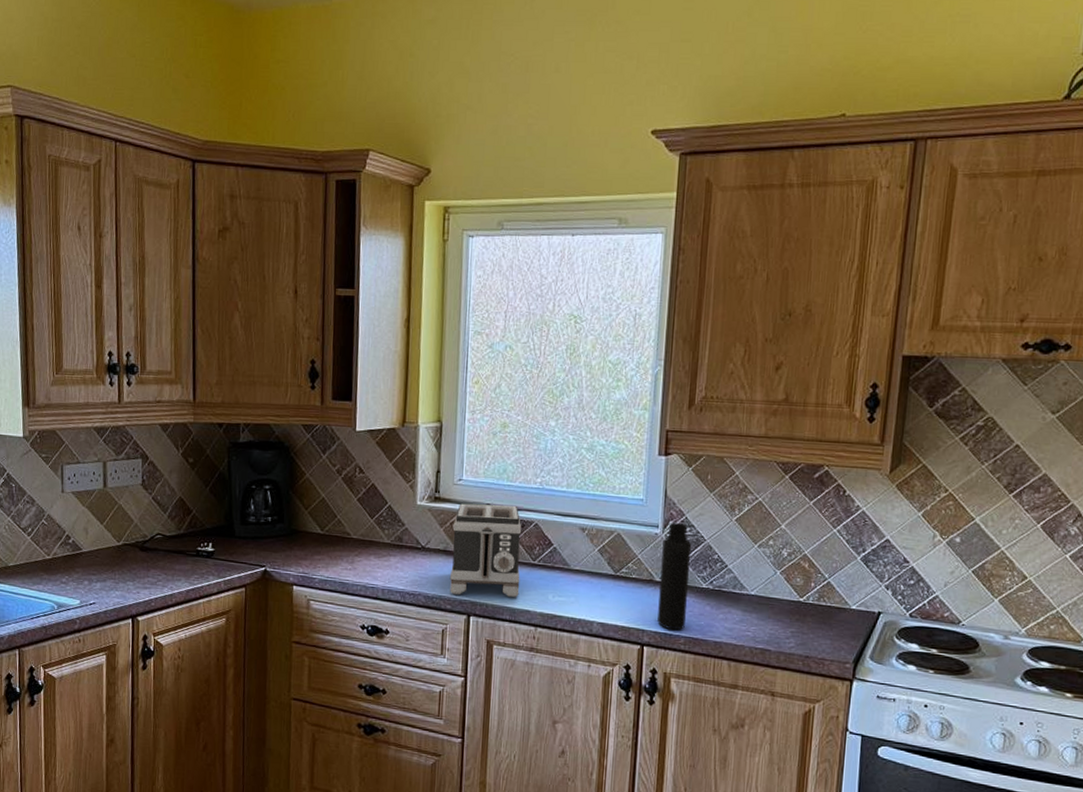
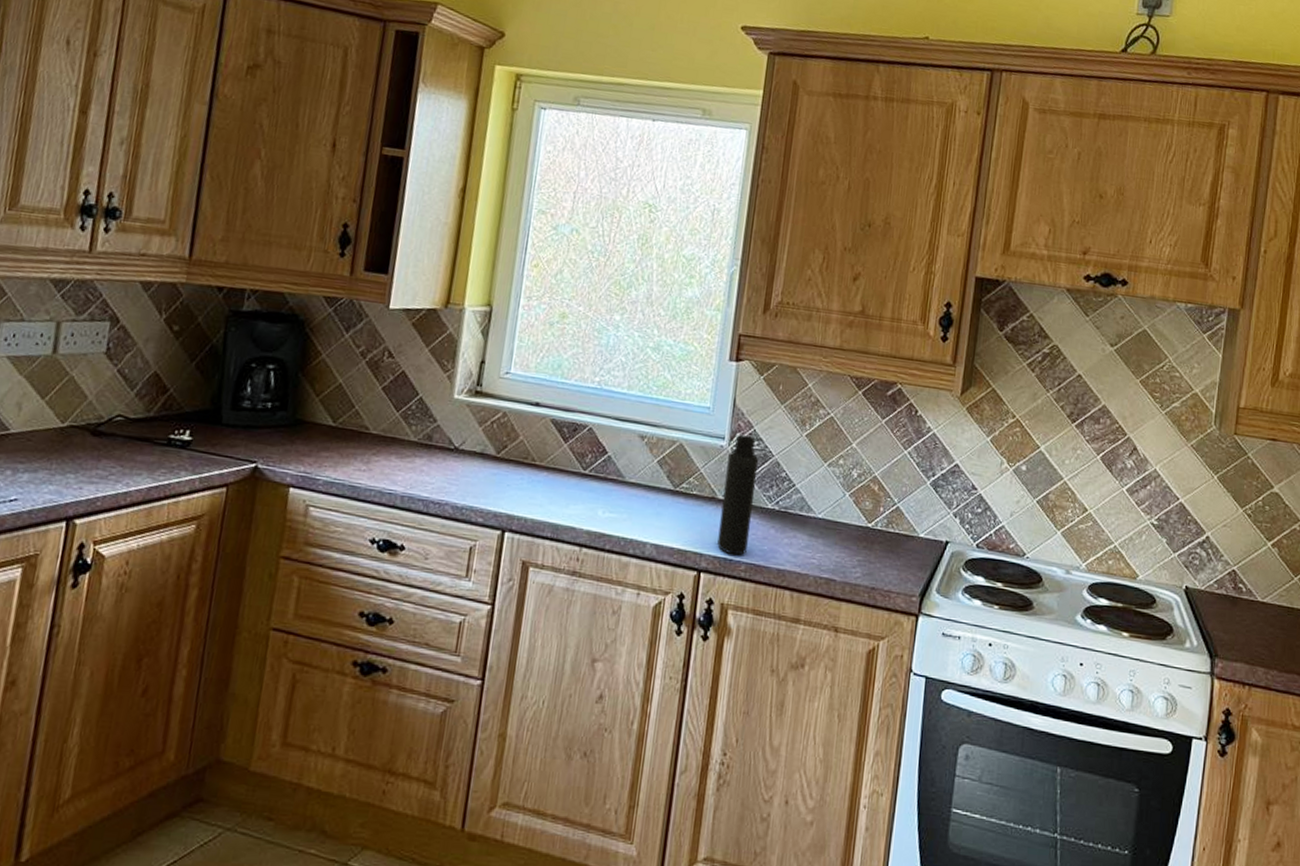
toaster: present [450,503,522,598] -> none [483,400,574,512]

